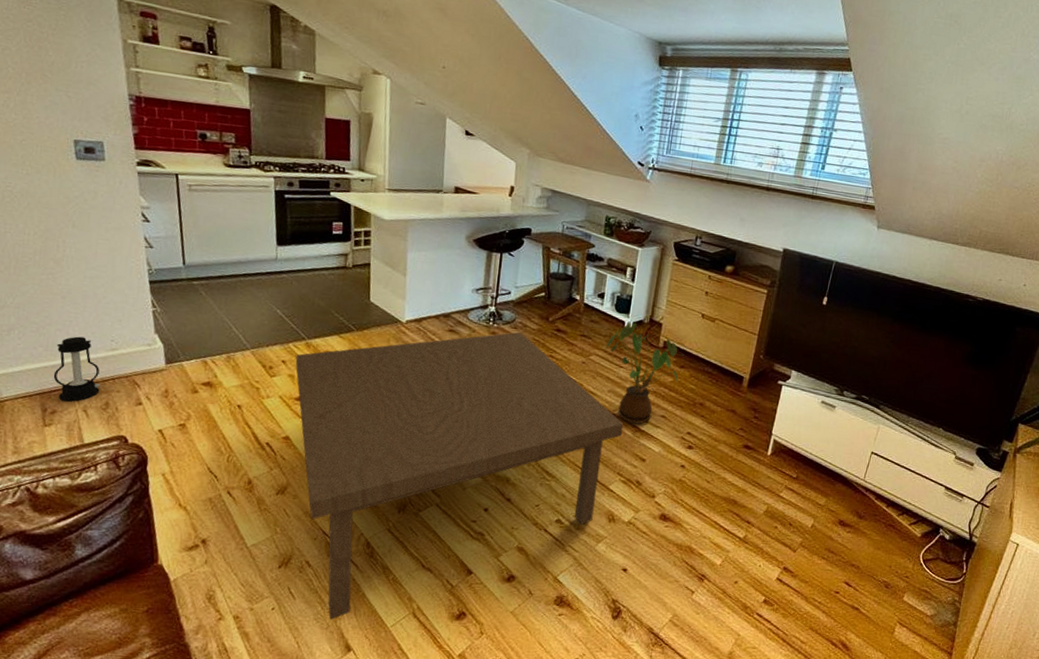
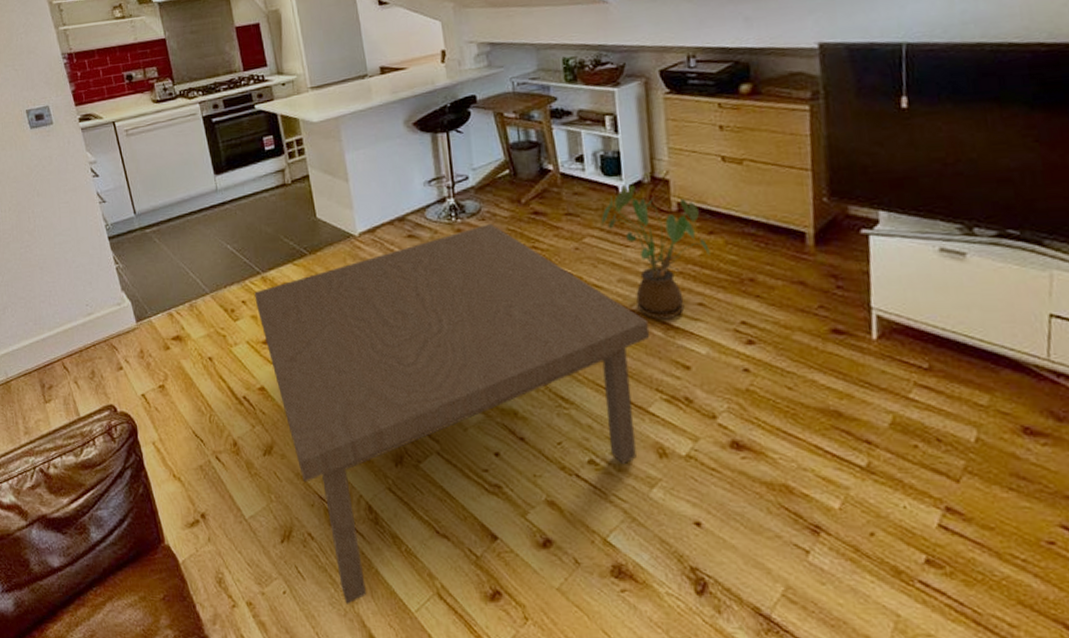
lantern: present [53,336,101,402] -> none [43,305,85,374]

